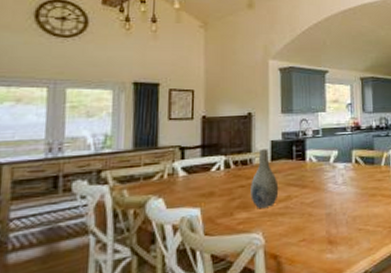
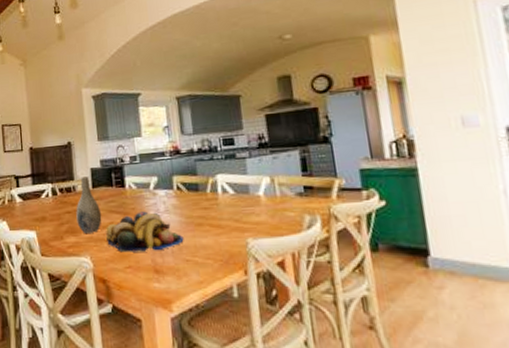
fruit bowl: none [280,184,358,226] -> present [105,211,184,253]

